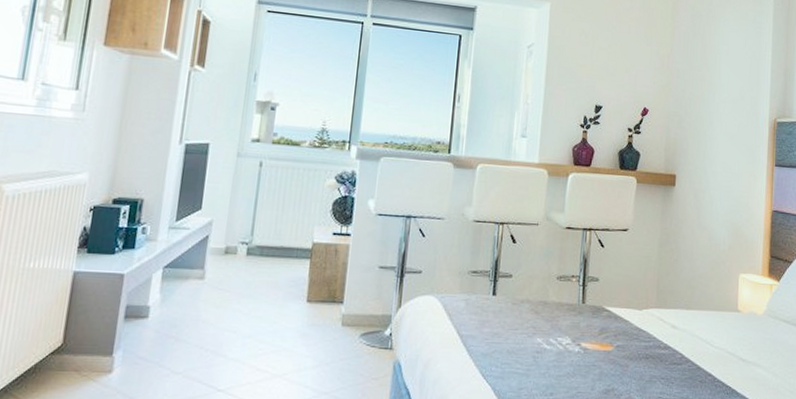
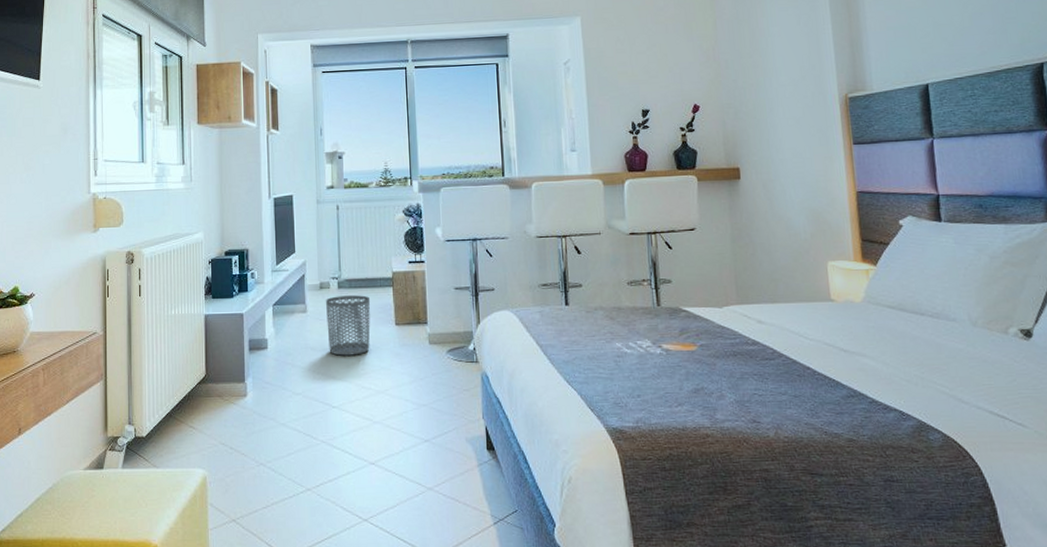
waste bin: none [224,263,283,333] -> present [325,295,371,356]

